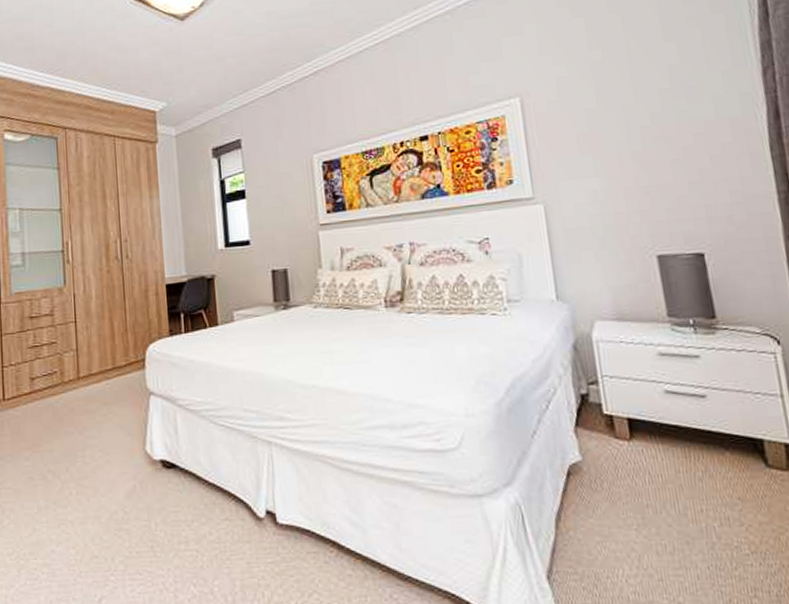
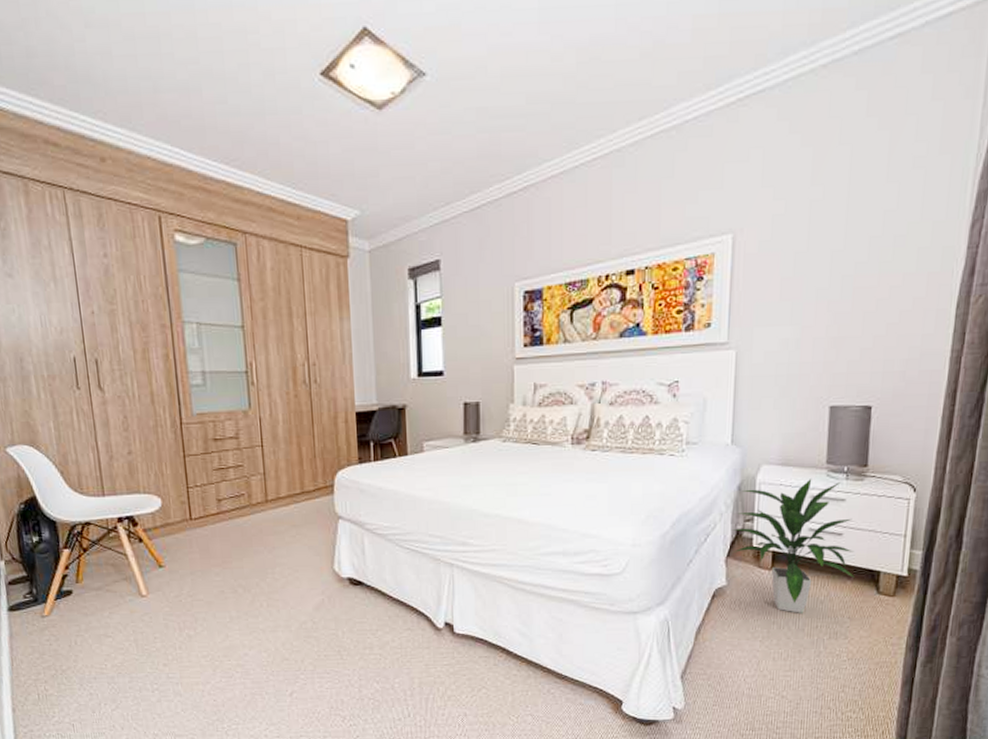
indoor plant: none [575,333,734,494] -> present [732,477,855,613]

